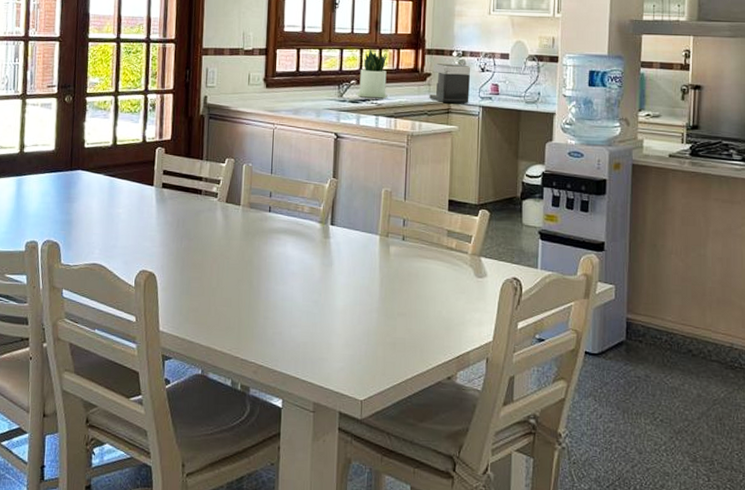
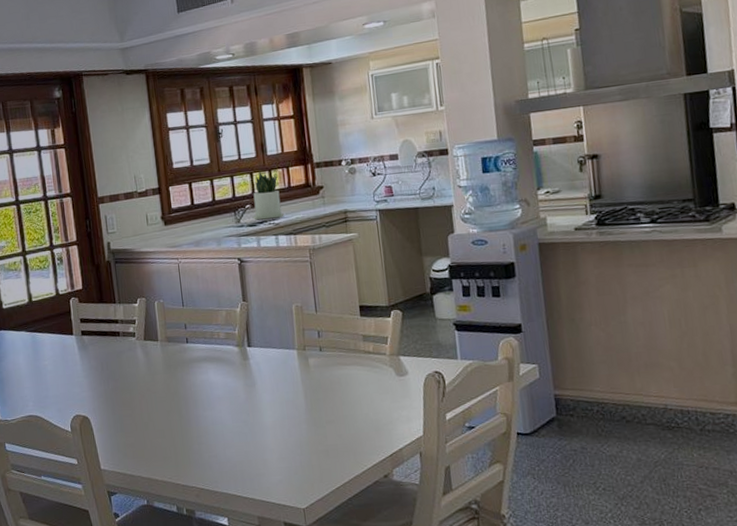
coffee maker: present [429,63,471,104] -> none [324,172,365,213]

